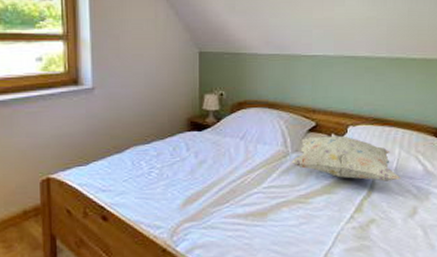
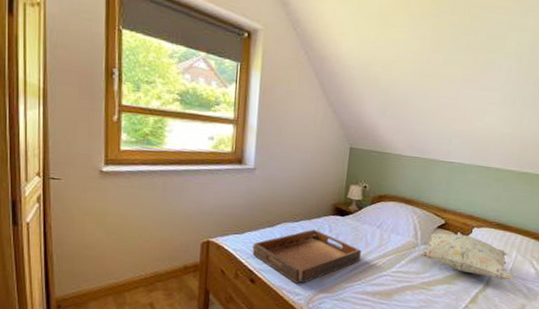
serving tray: none [100,149,226,215] -> present [252,229,361,284]

